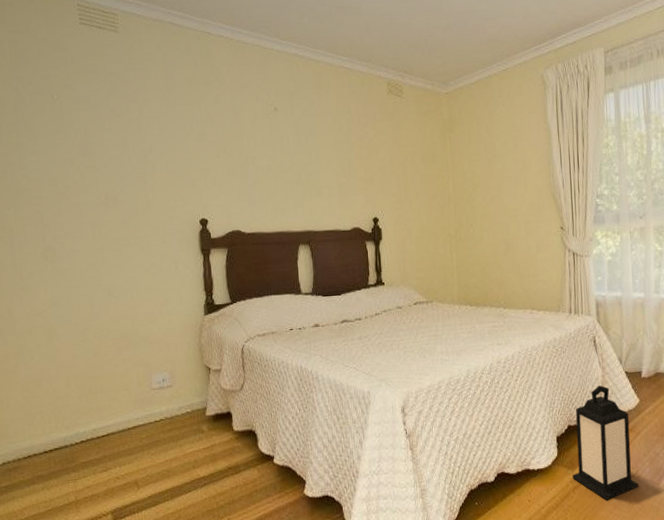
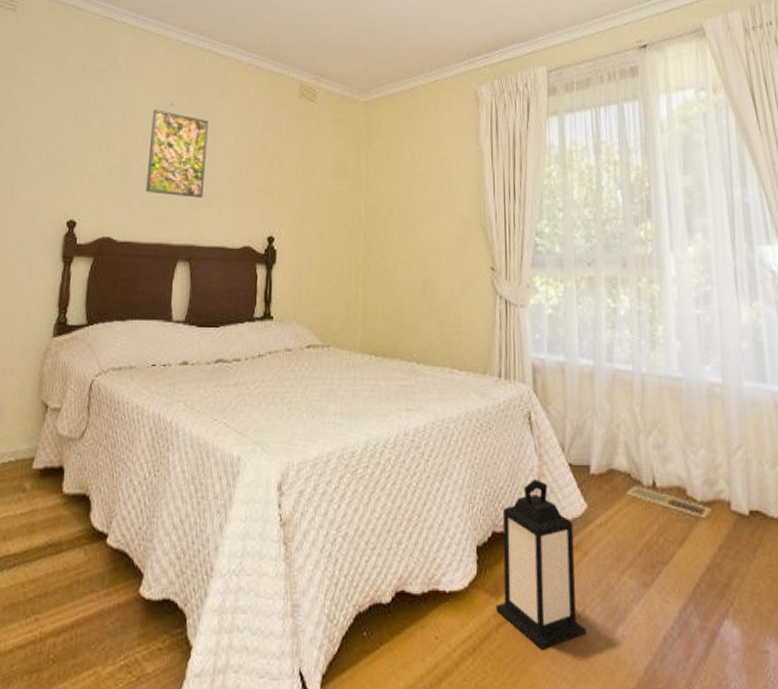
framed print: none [259,115,314,191] -> present [146,109,209,198]

